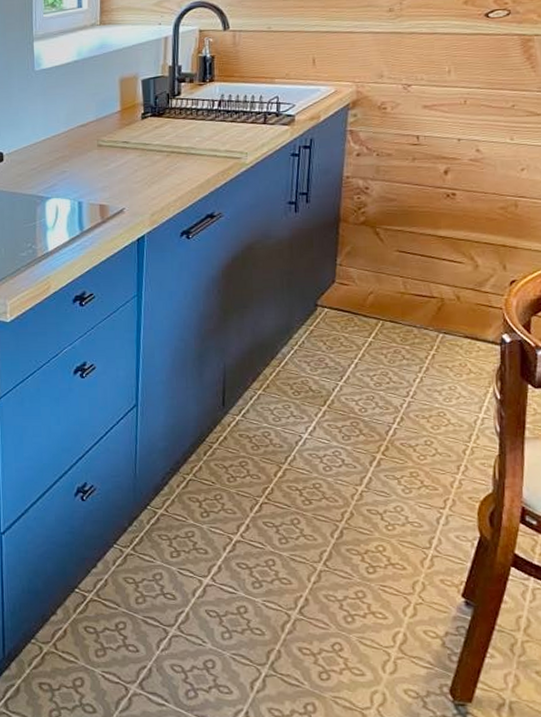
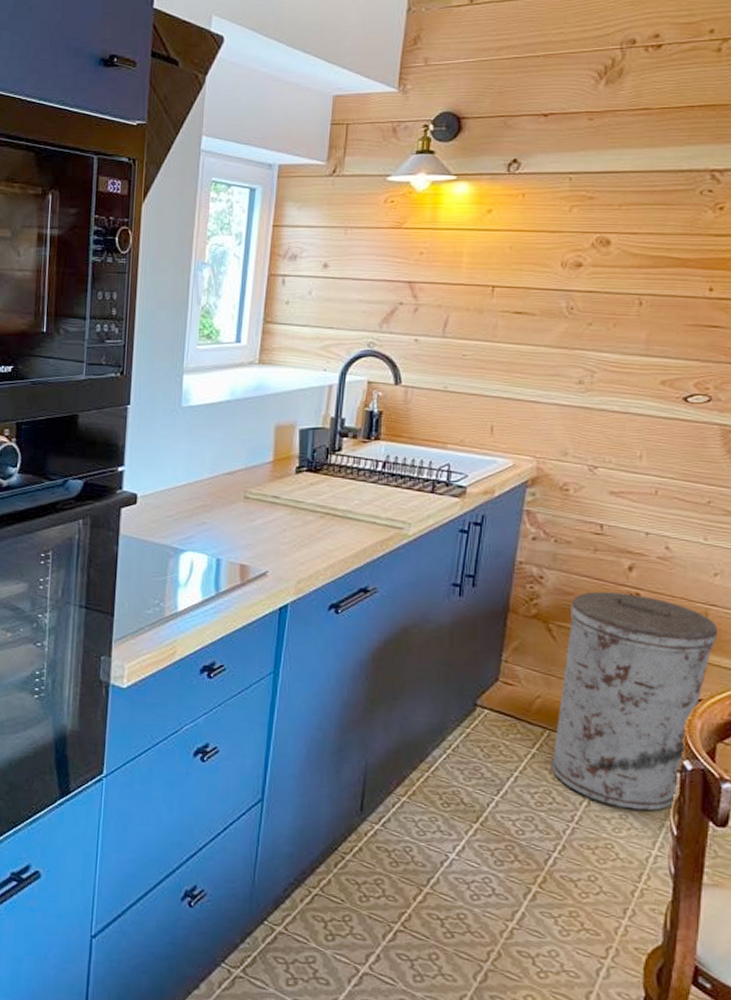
trash can: none [386,194,528,381] -> present [551,591,718,811]

